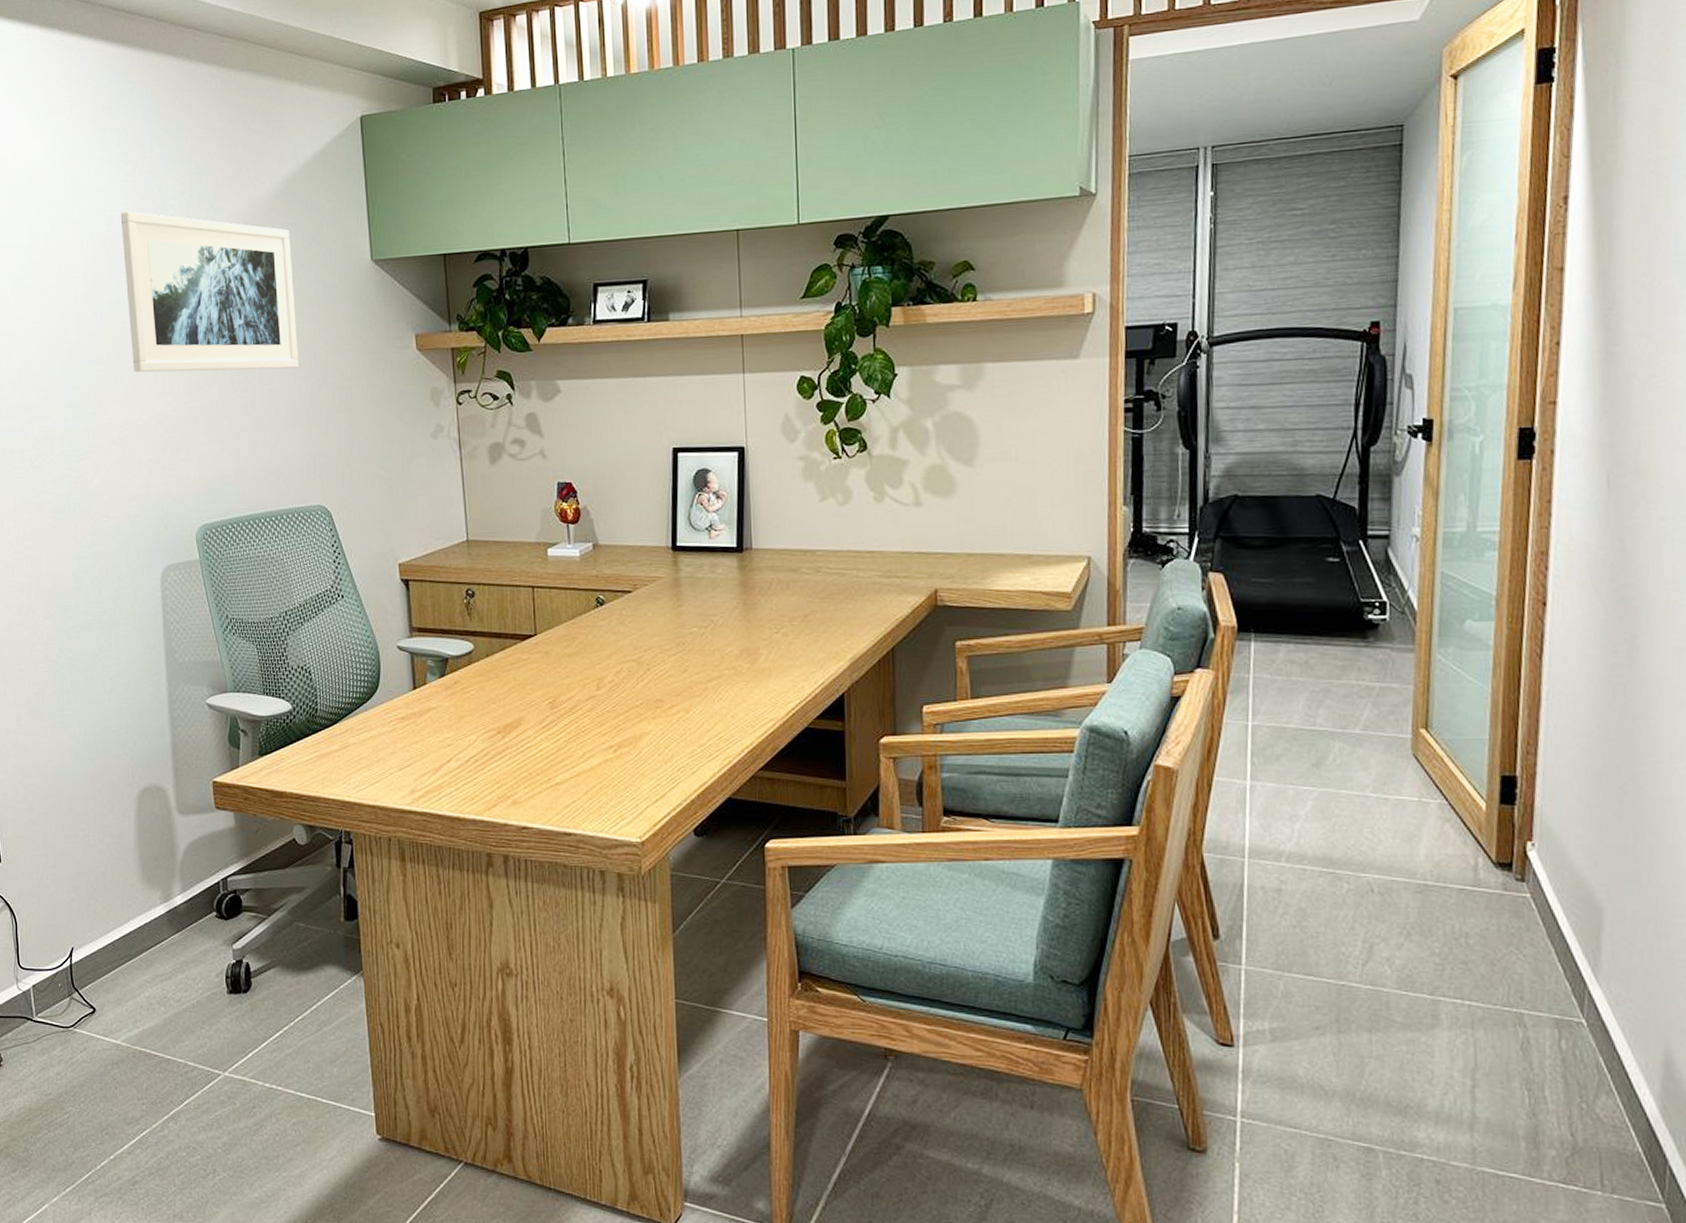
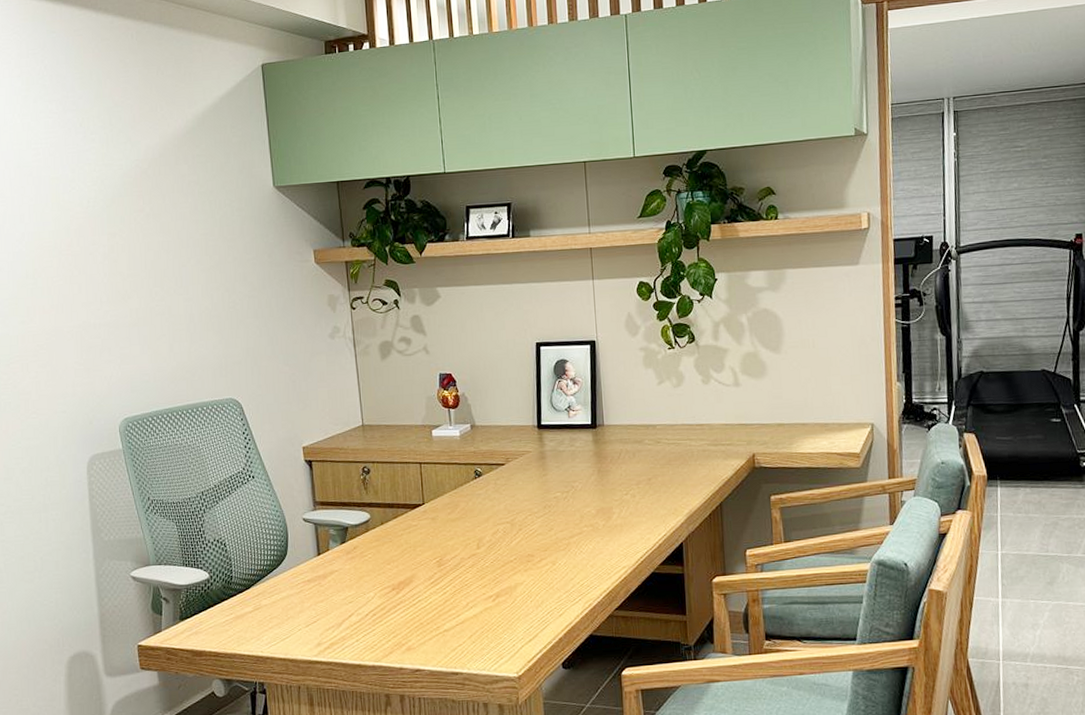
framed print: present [120,211,298,373] -> none [45,144,210,285]

